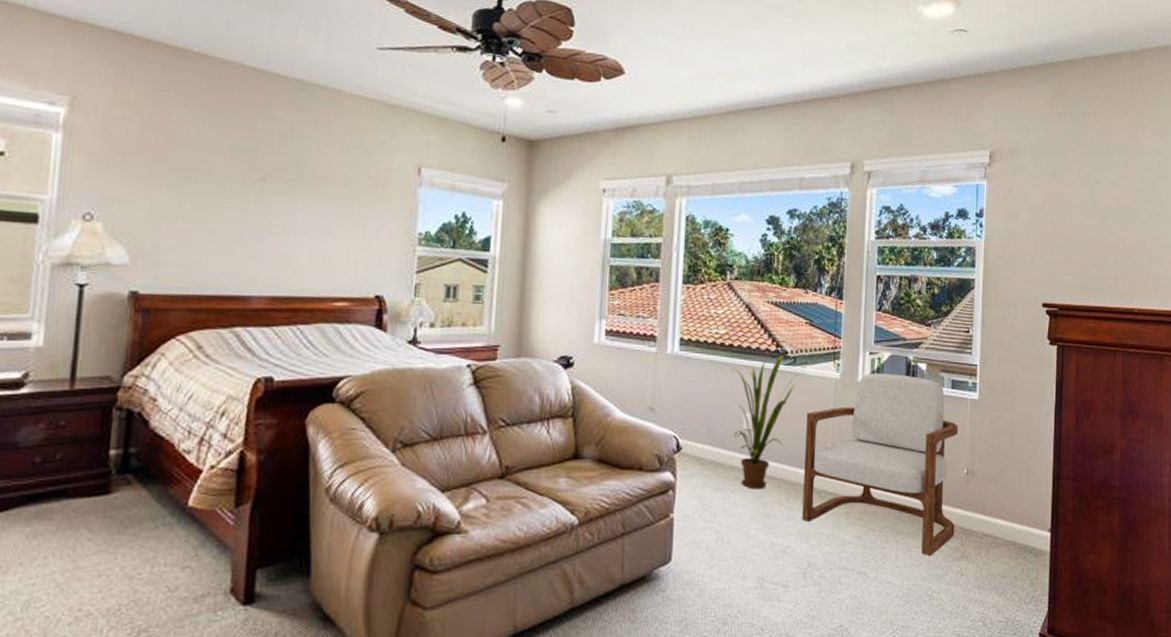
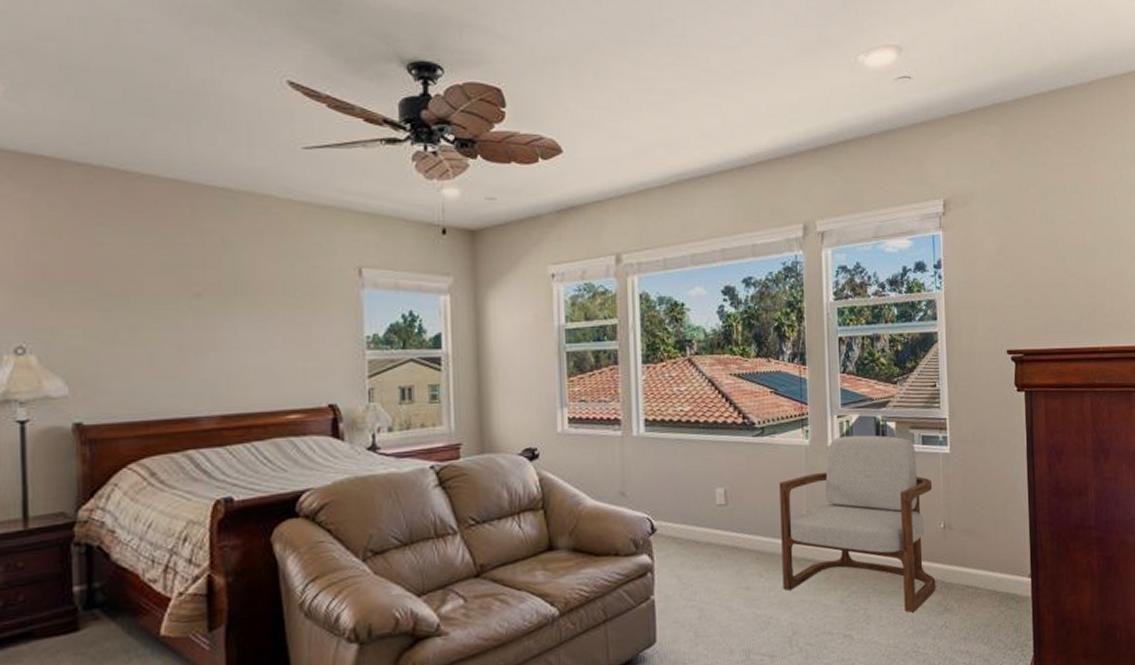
house plant: present [732,354,798,489] -> none [700,426,767,564]

